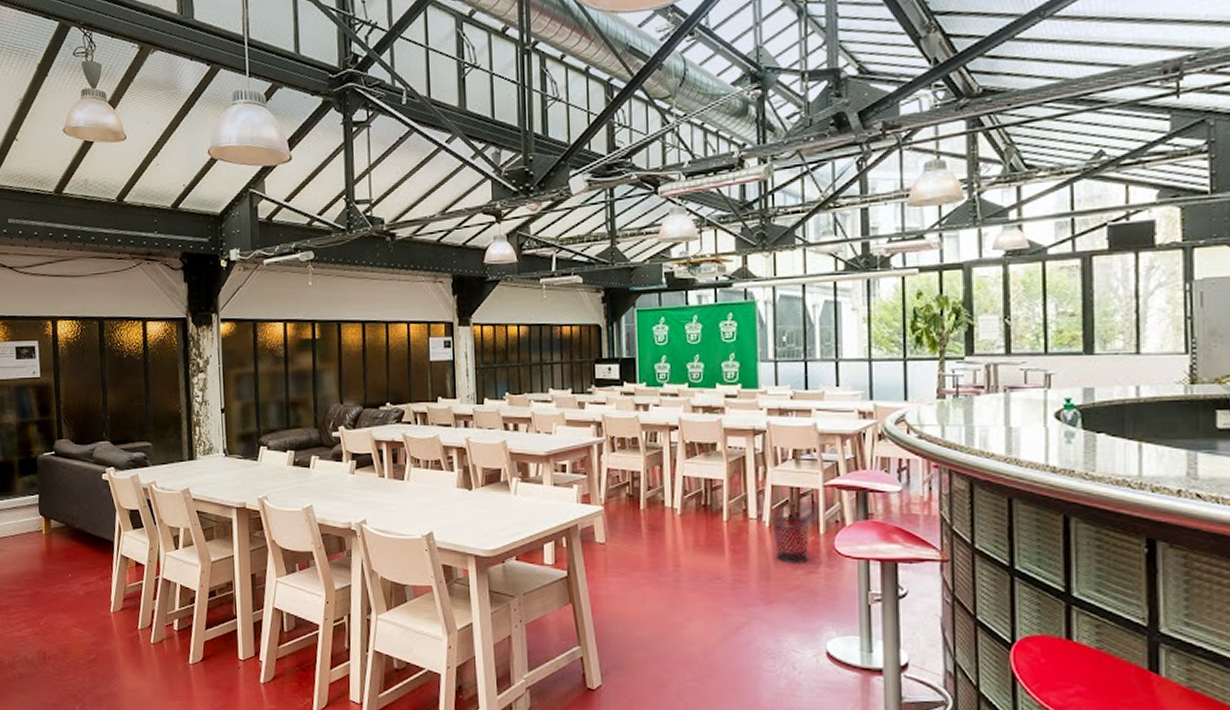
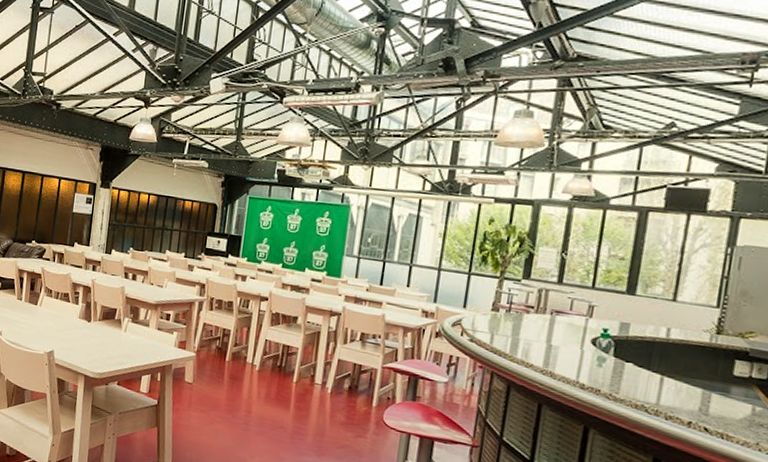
waste bin: present [772,517,811,564] -> none [332,386,366,428]

